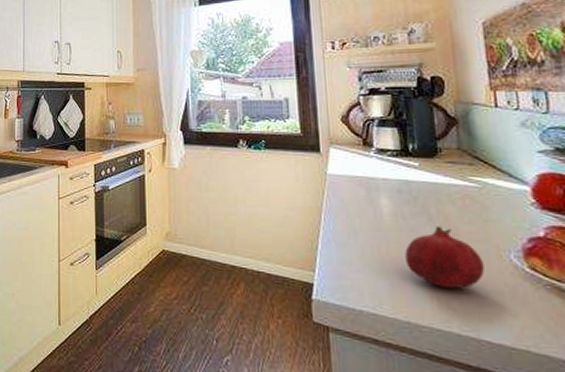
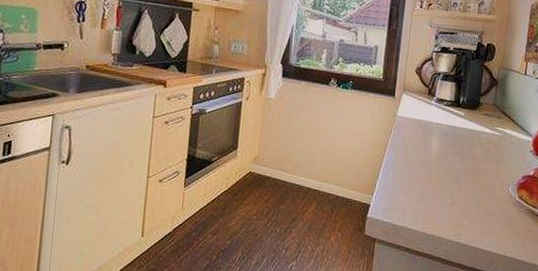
fruit: present [405,226,485,289] -> none [440,163,491,211]

